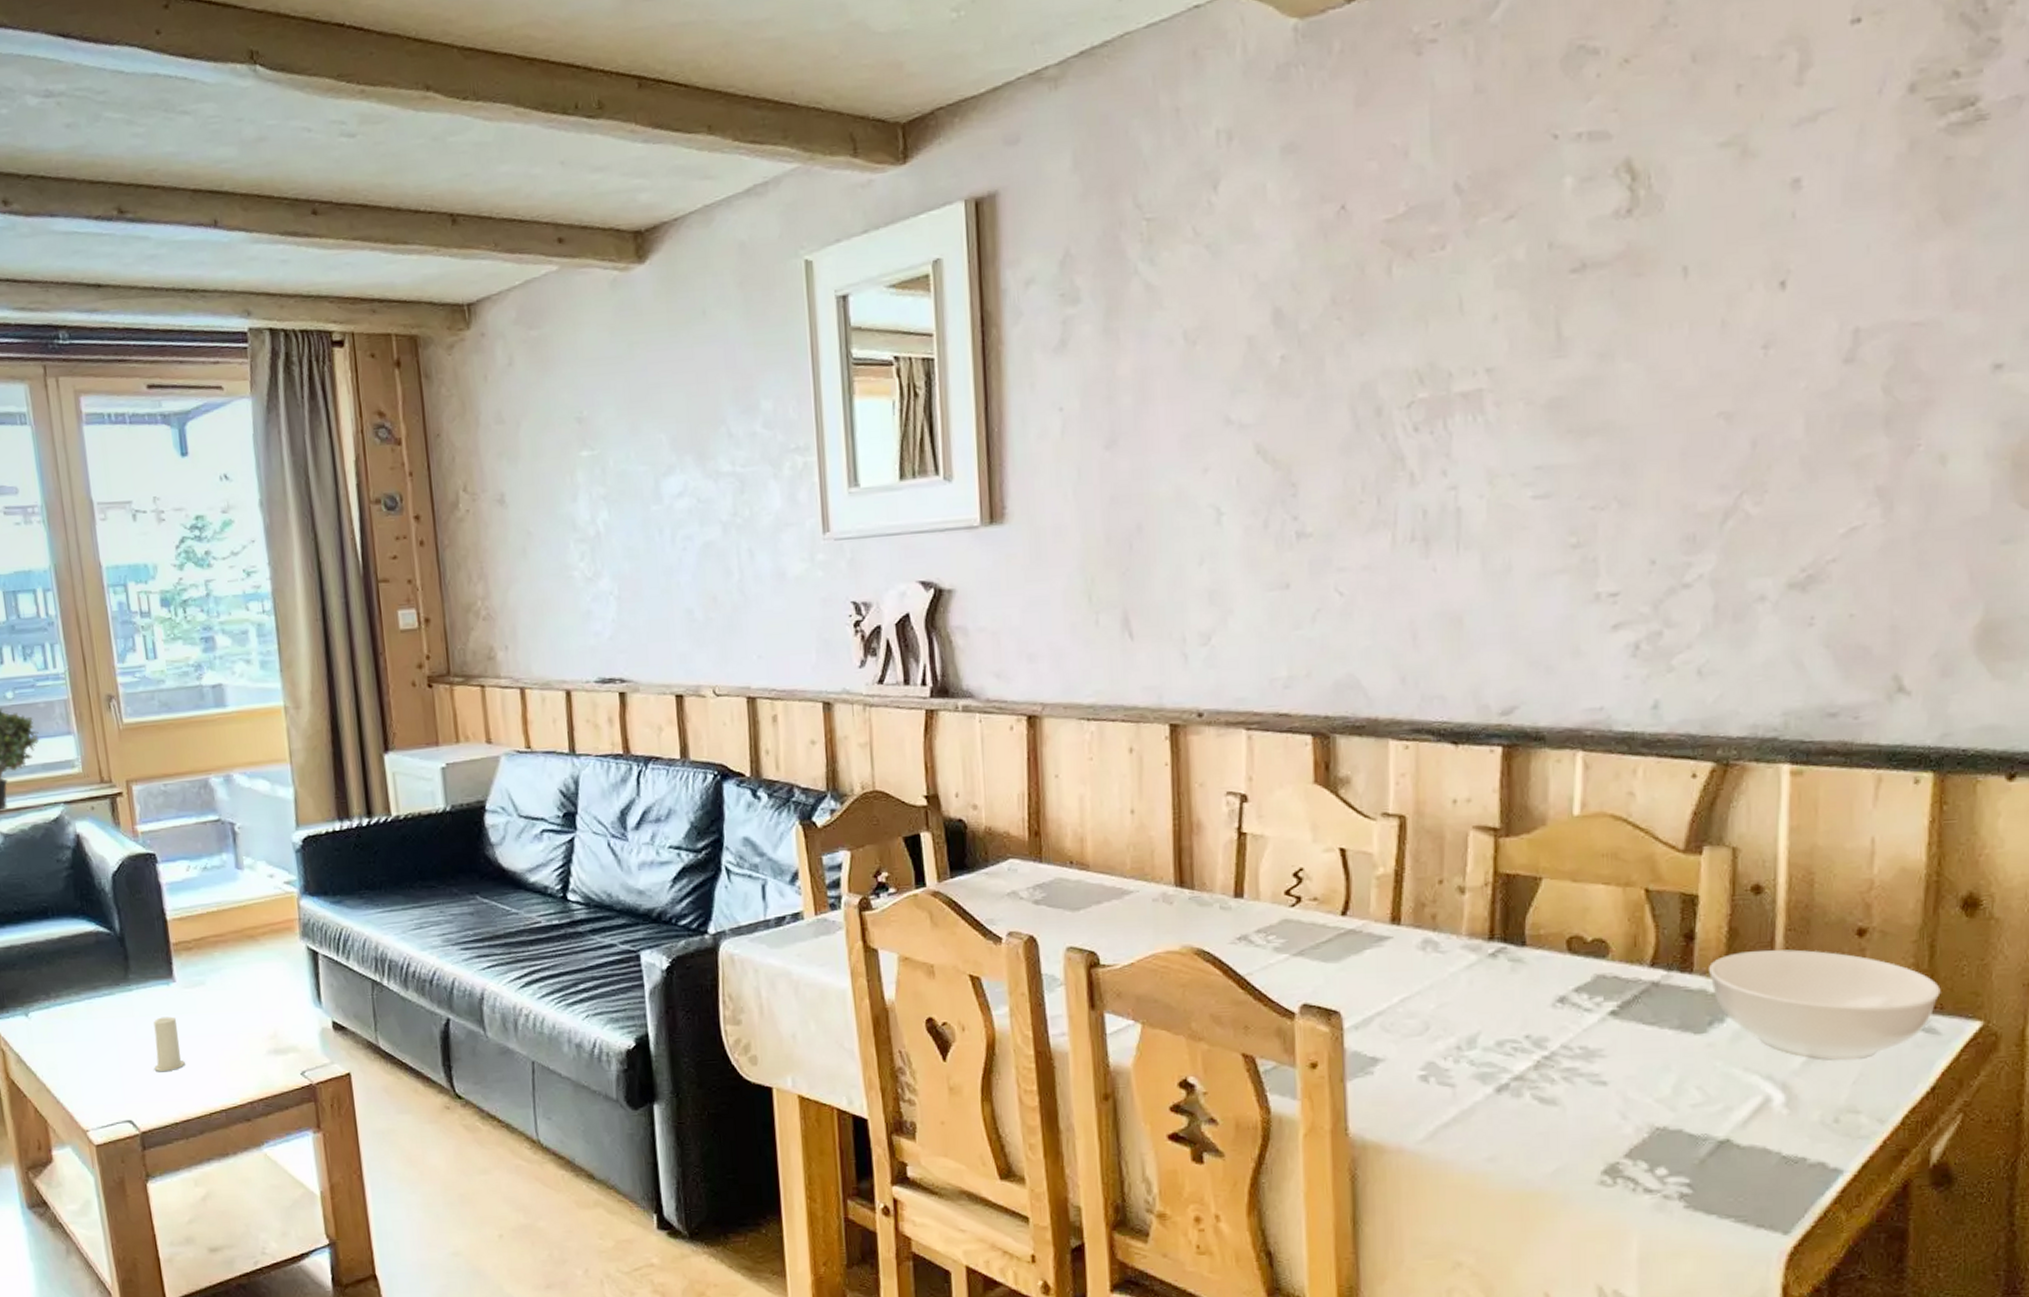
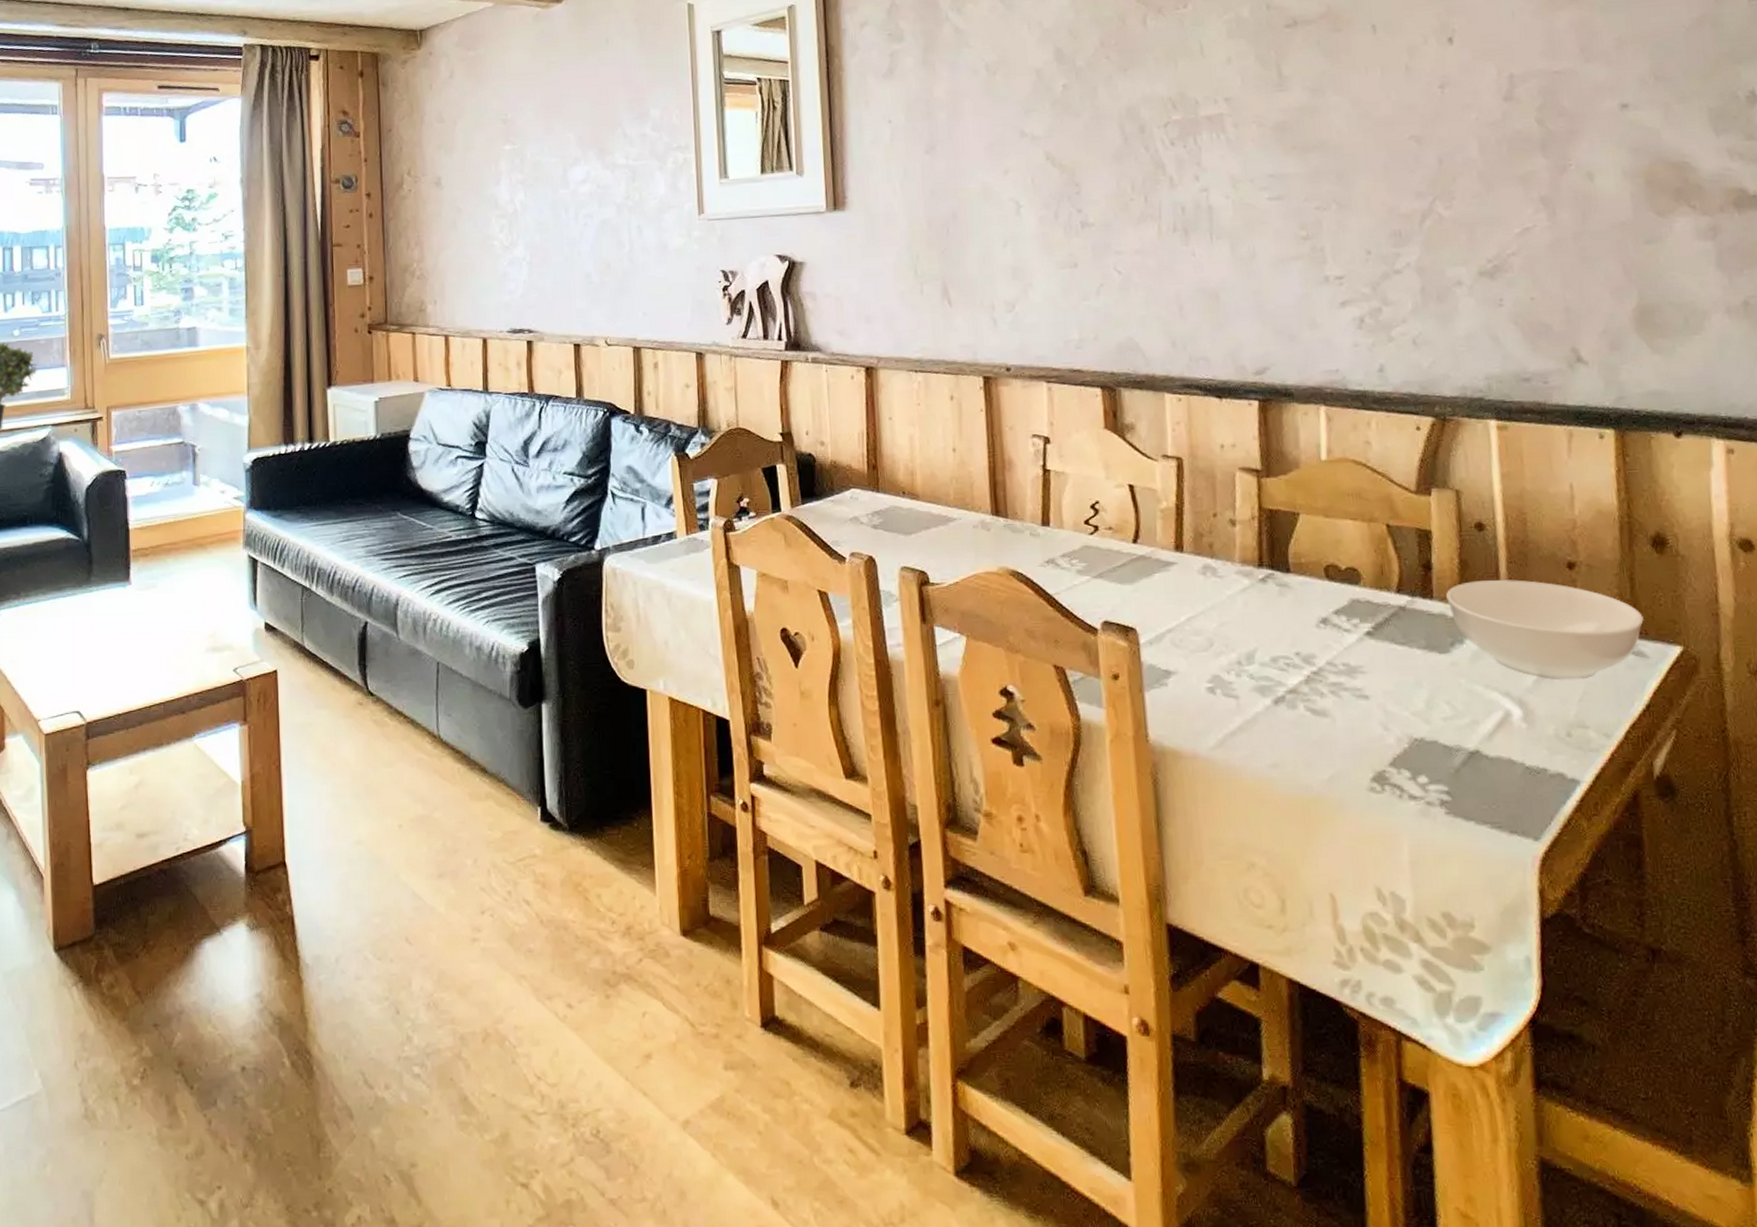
candle: present [153,1016,185,1072] -> none [104,616,132,667]

